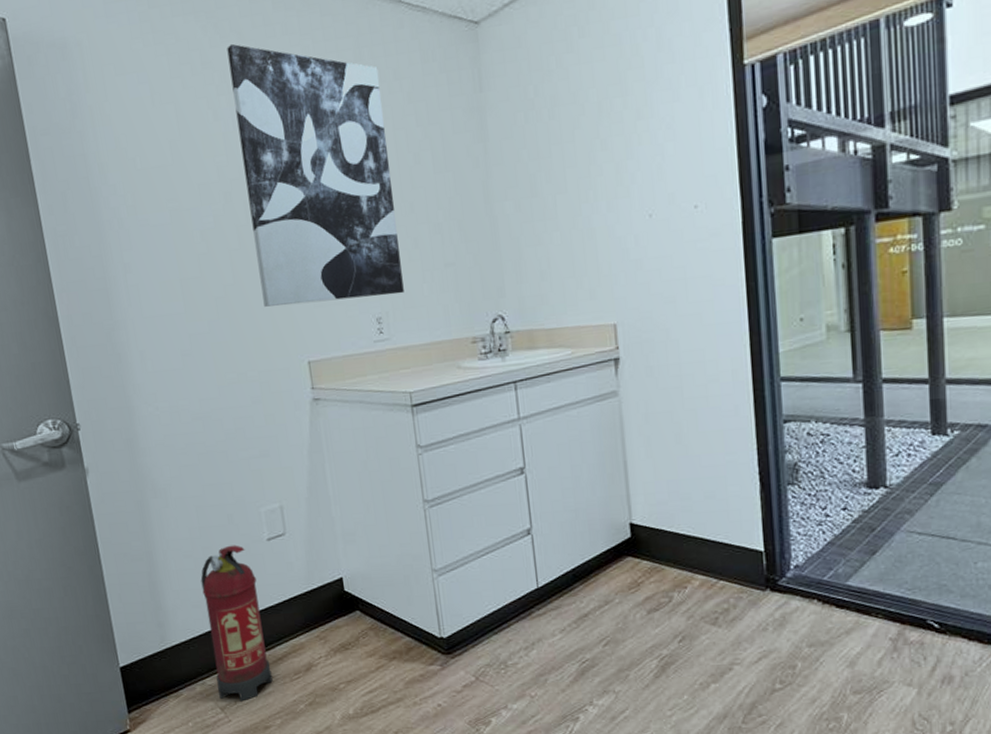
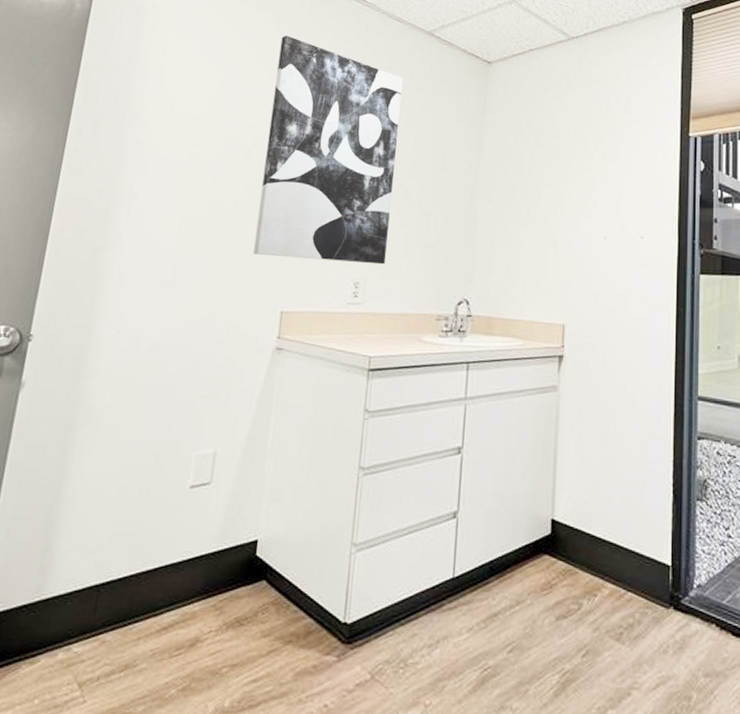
fire extinguisher: present [200,545,273,702] -> none [81,487,166,678]

